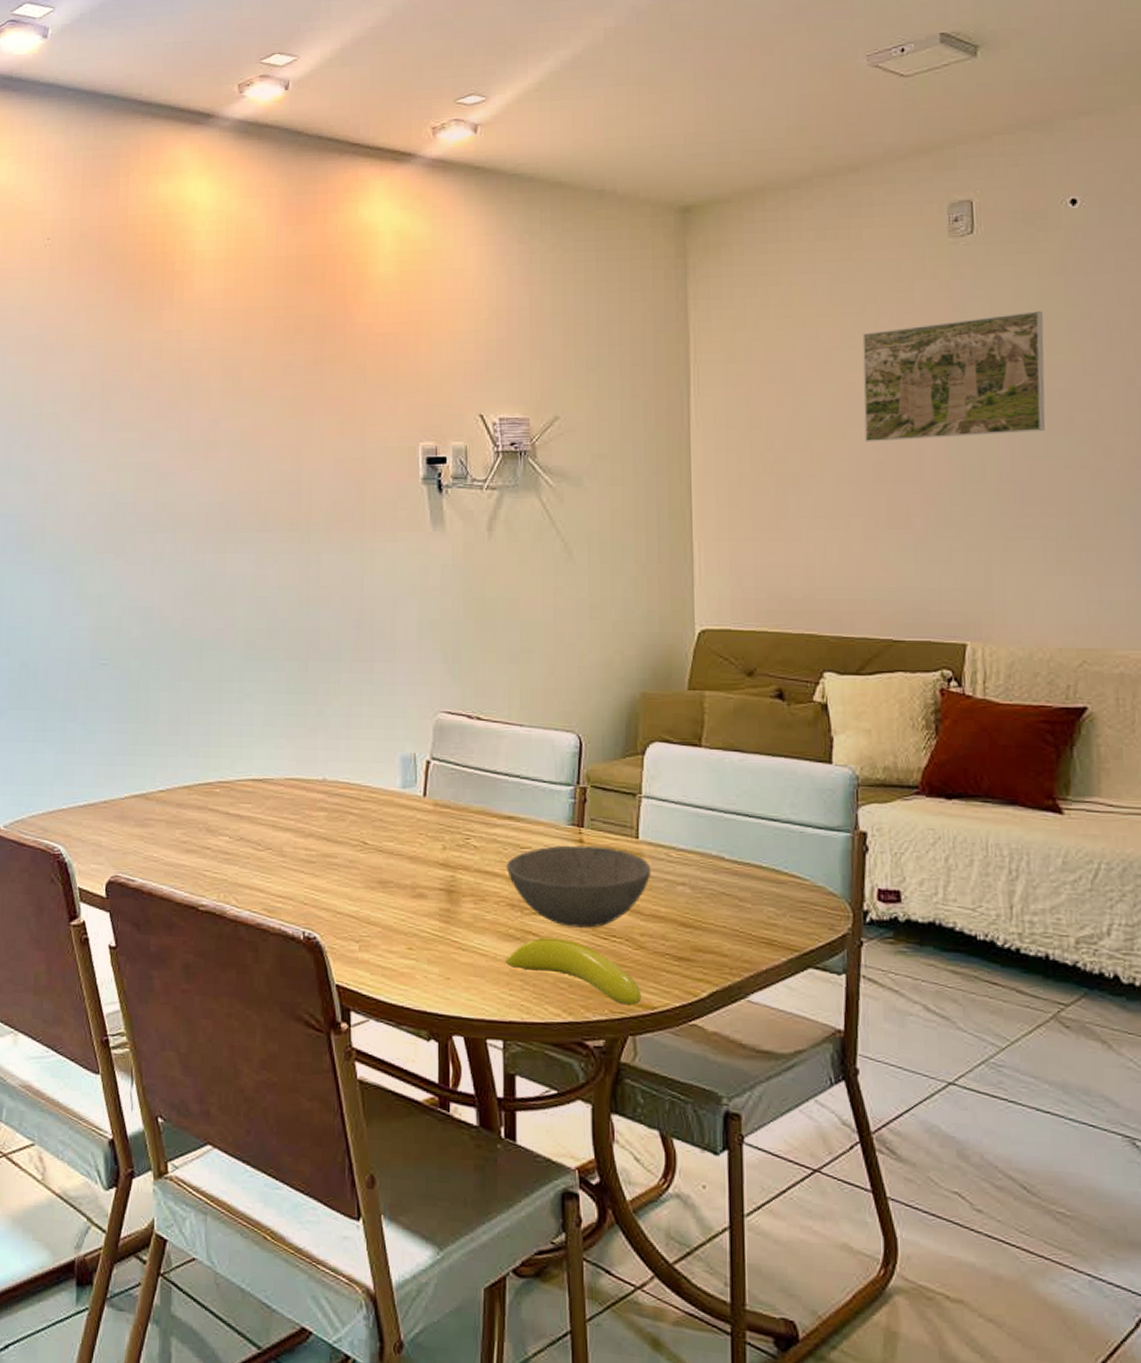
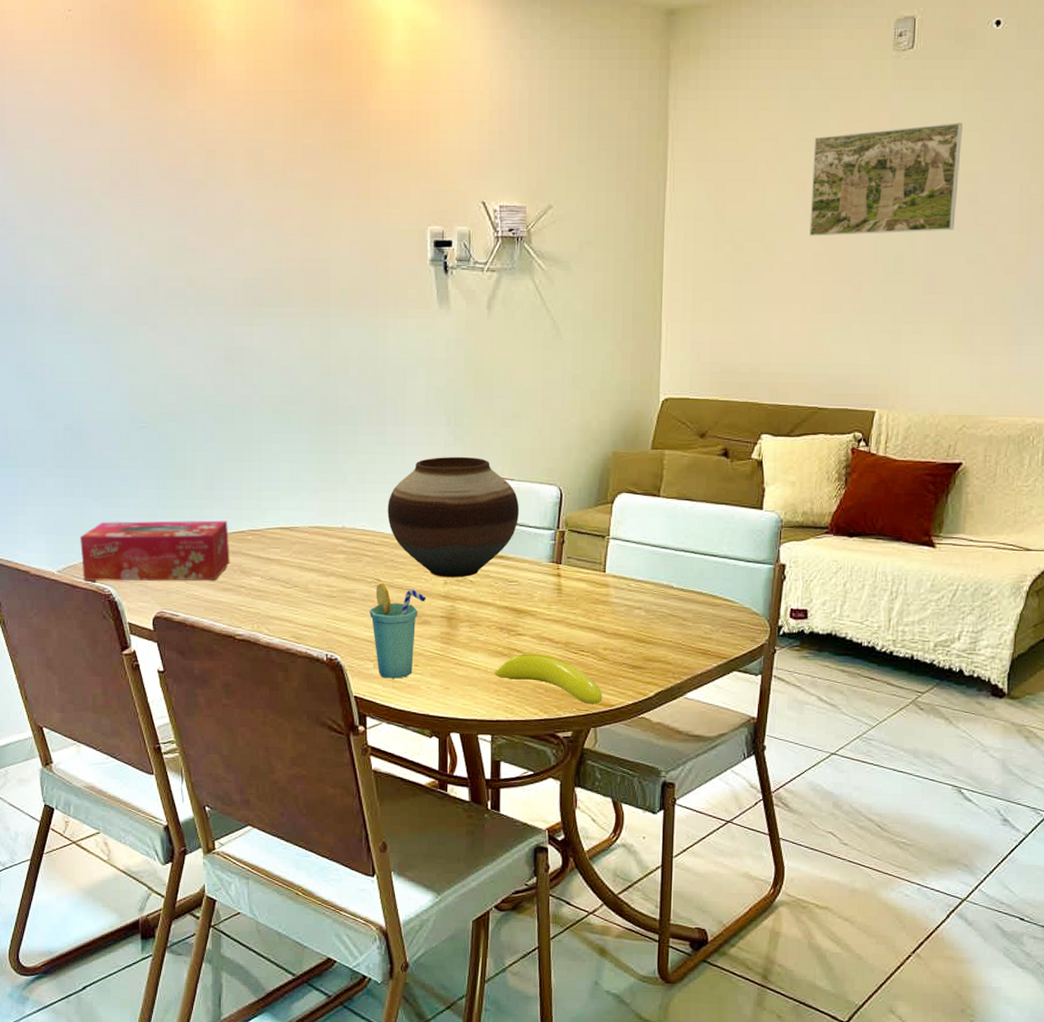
tissue box: none [30,770,195,840] -> present [80,520,230,581]
cup: none [354,847,421,965] -> present [369,583,426,679]
vase: none [375,697,530,842] -> present [387,456,519,578]
bowl: present [506,845,652,928] -> none [496,579,615,645]

